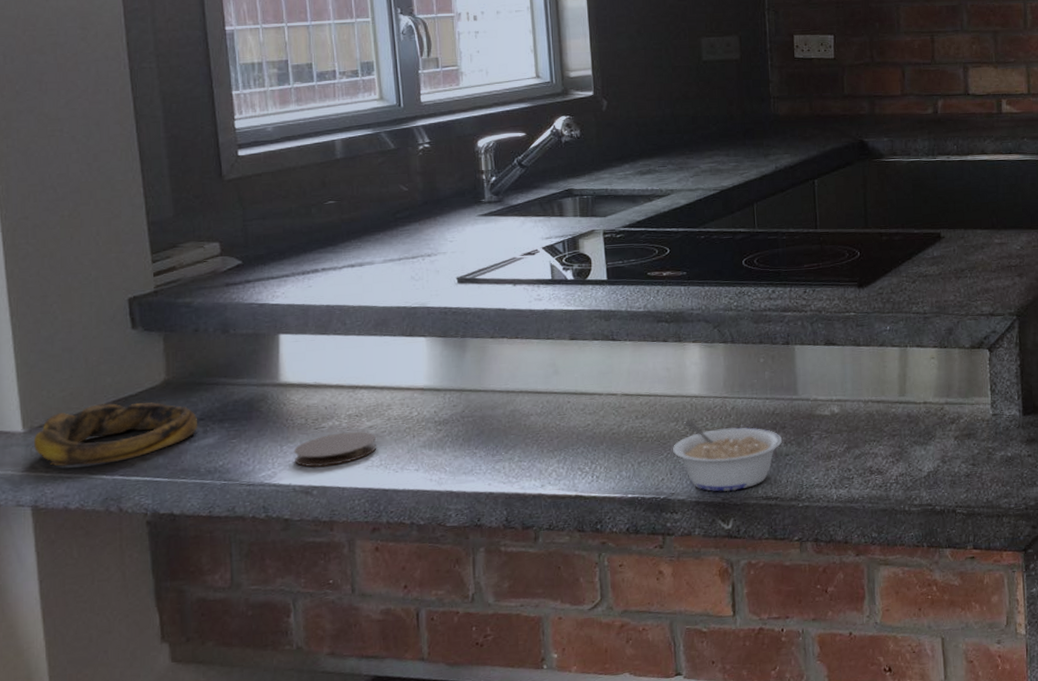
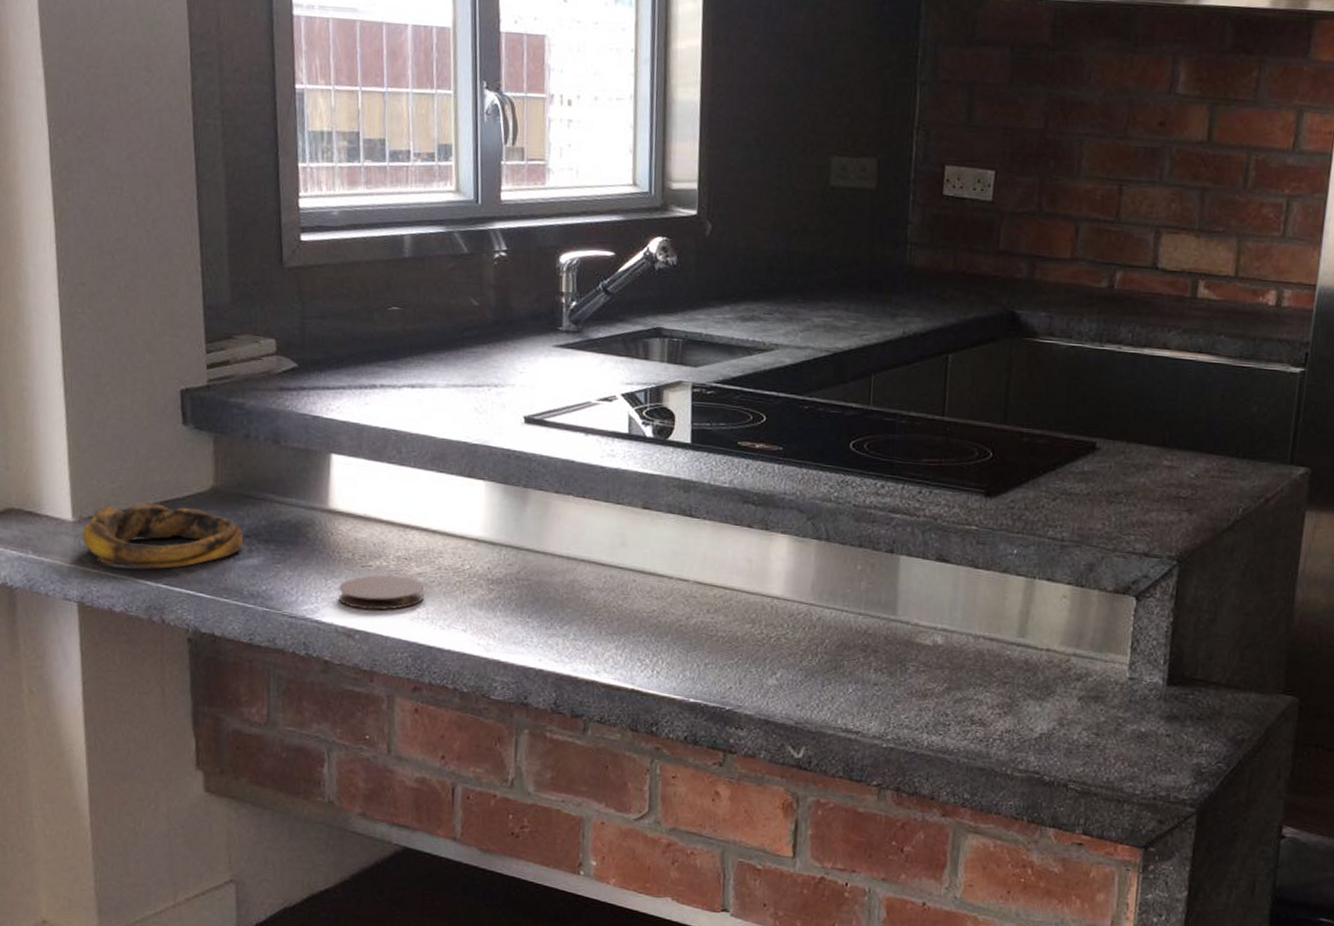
legume: present [673,420,783,492] -> none [745,625,873,716]

